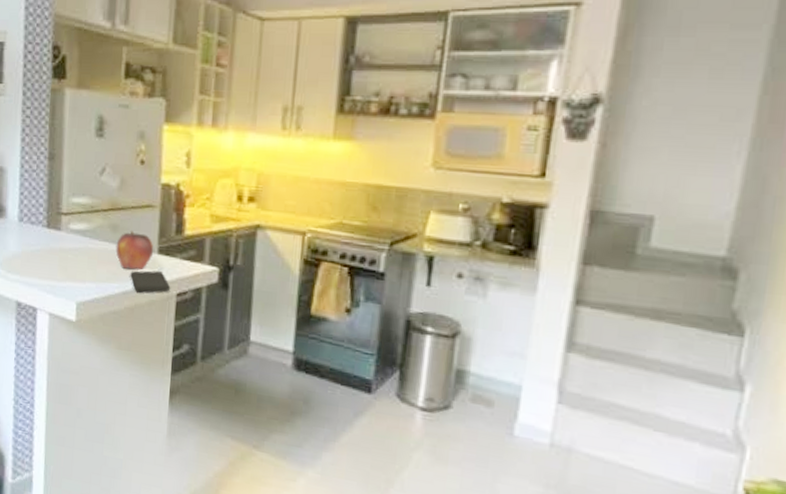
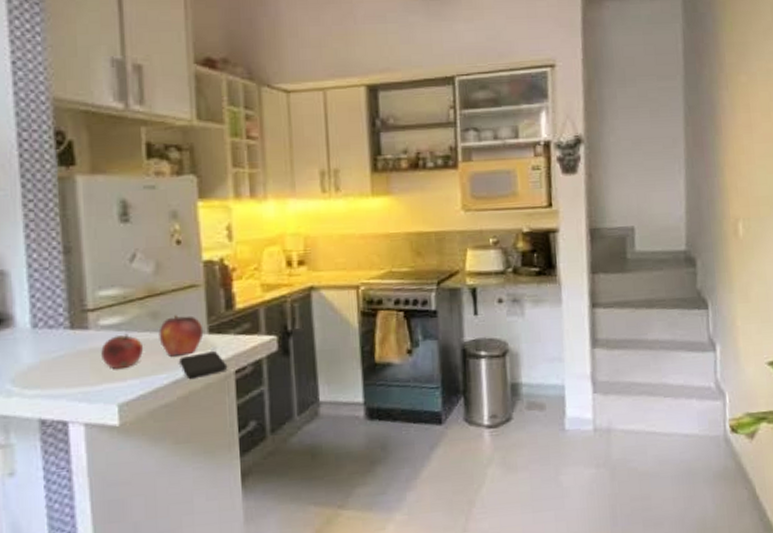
fruit: none [68,240,103,272] -> present [101,334,144,370]

